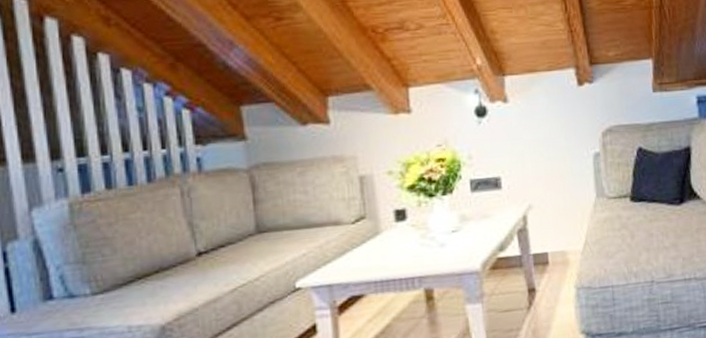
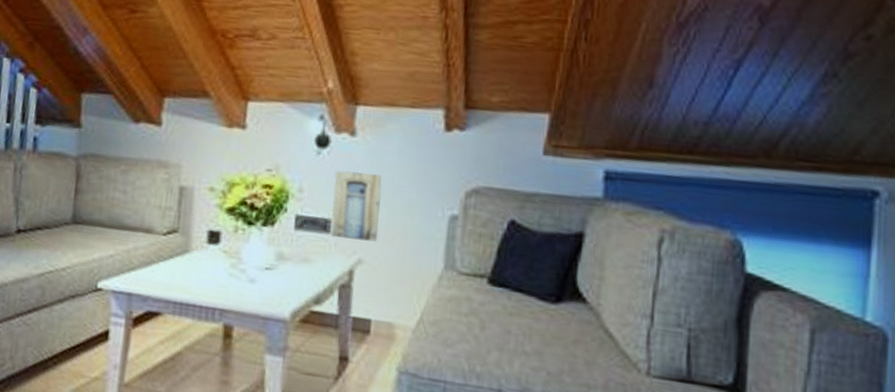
wall art: none [496,130,541,191] -> present [330,170,382,242]

